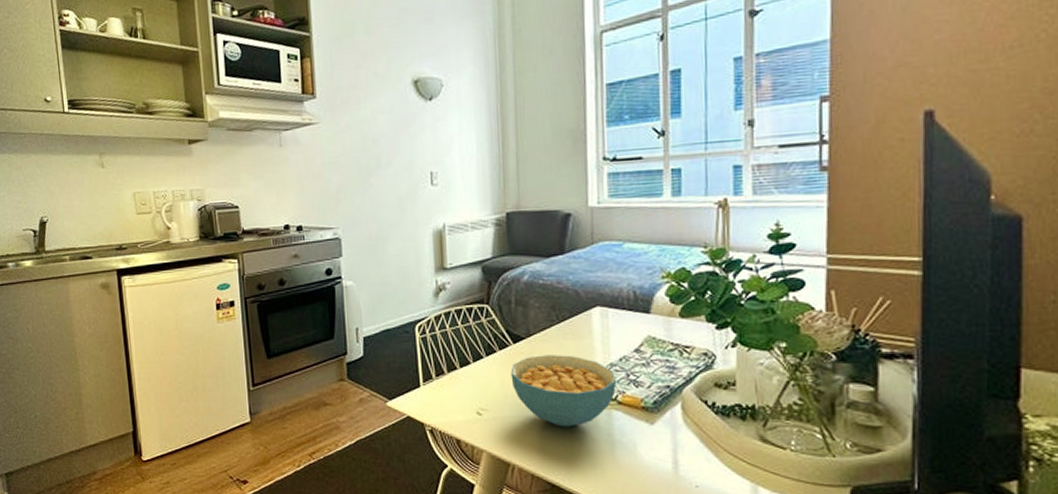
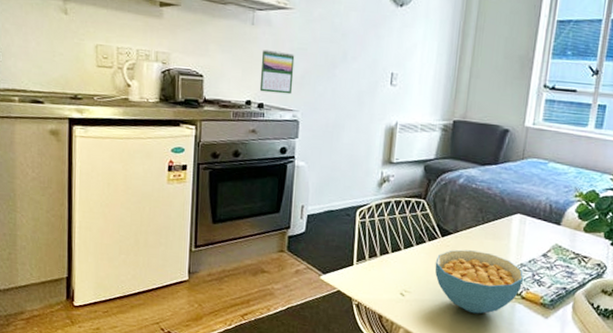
calendar: none [293,169,330,214] -> present [259,50,295,95]

